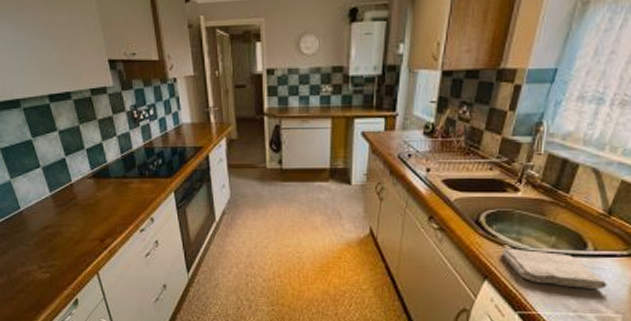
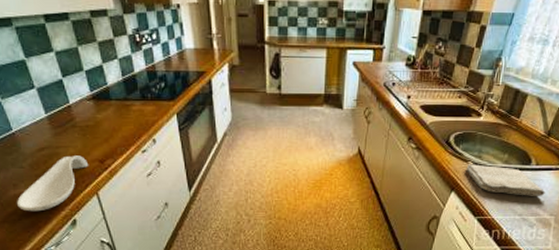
spoon rest: none [23,234,90,290] -> present [16,155,89,212]

